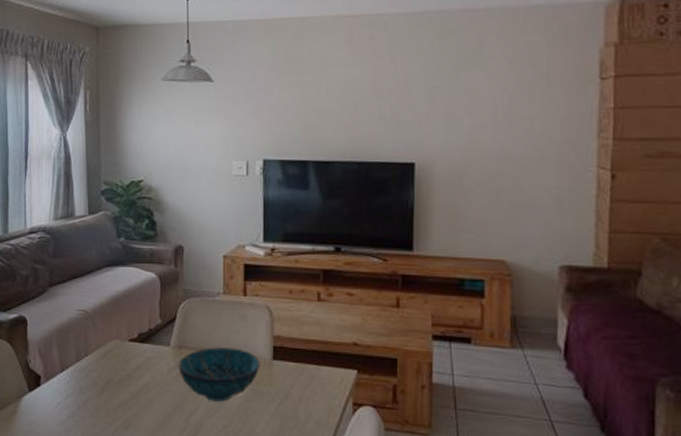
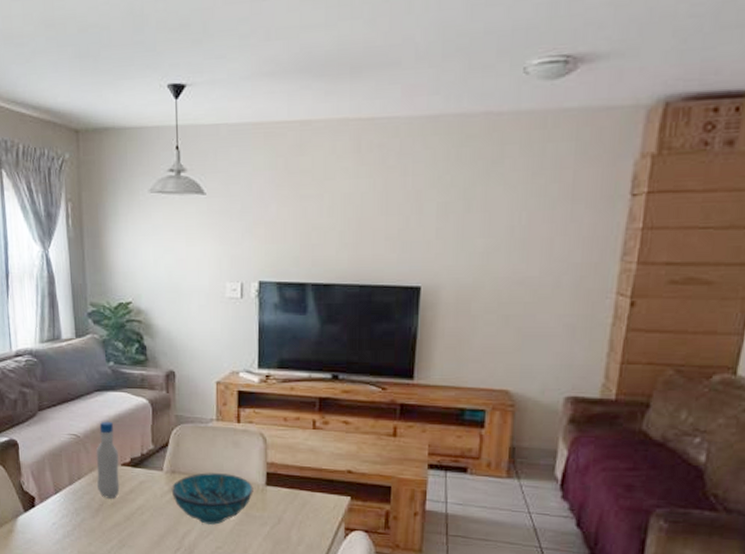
bottle: none [104,296,126,376] -> present [96,421,120,499]

